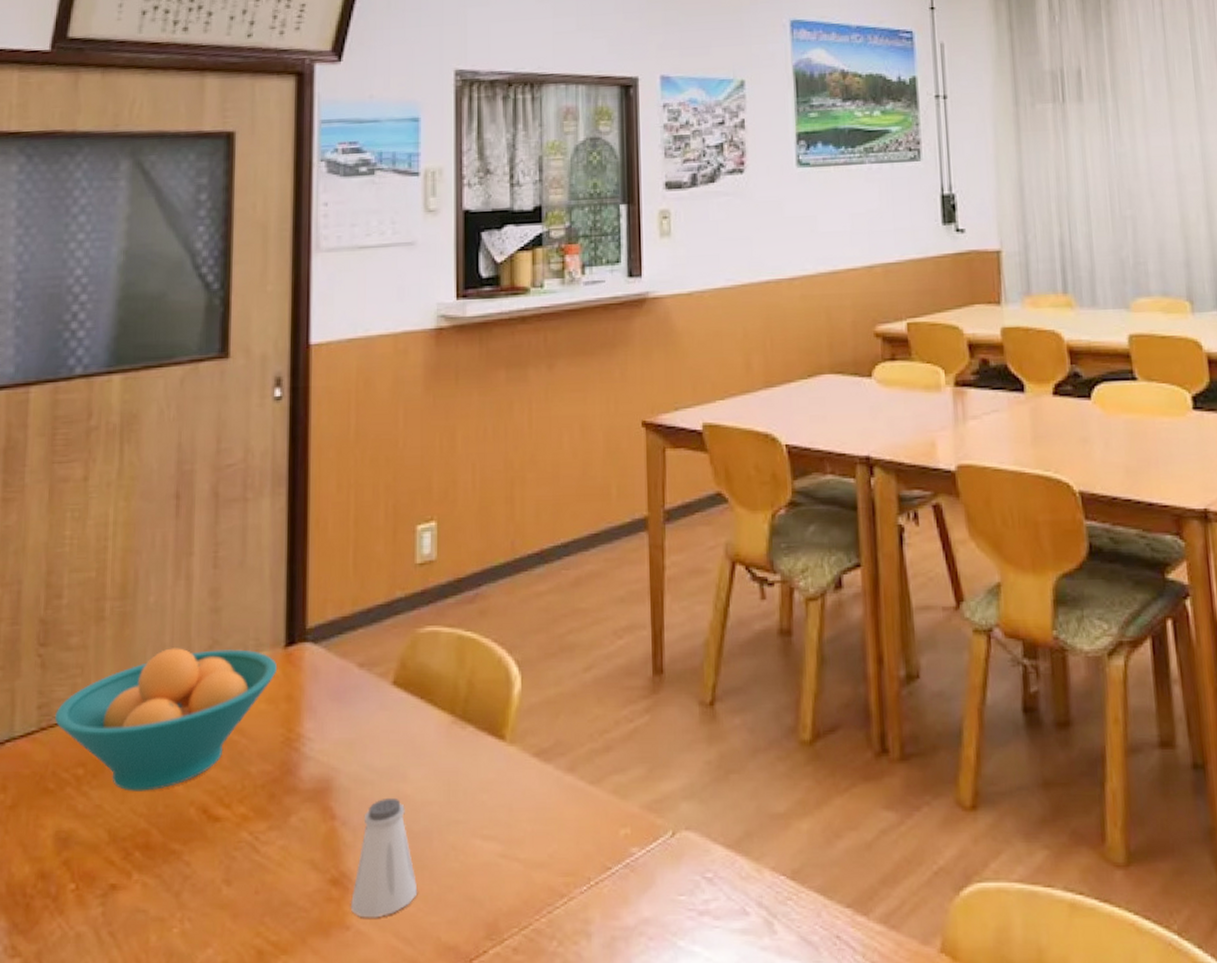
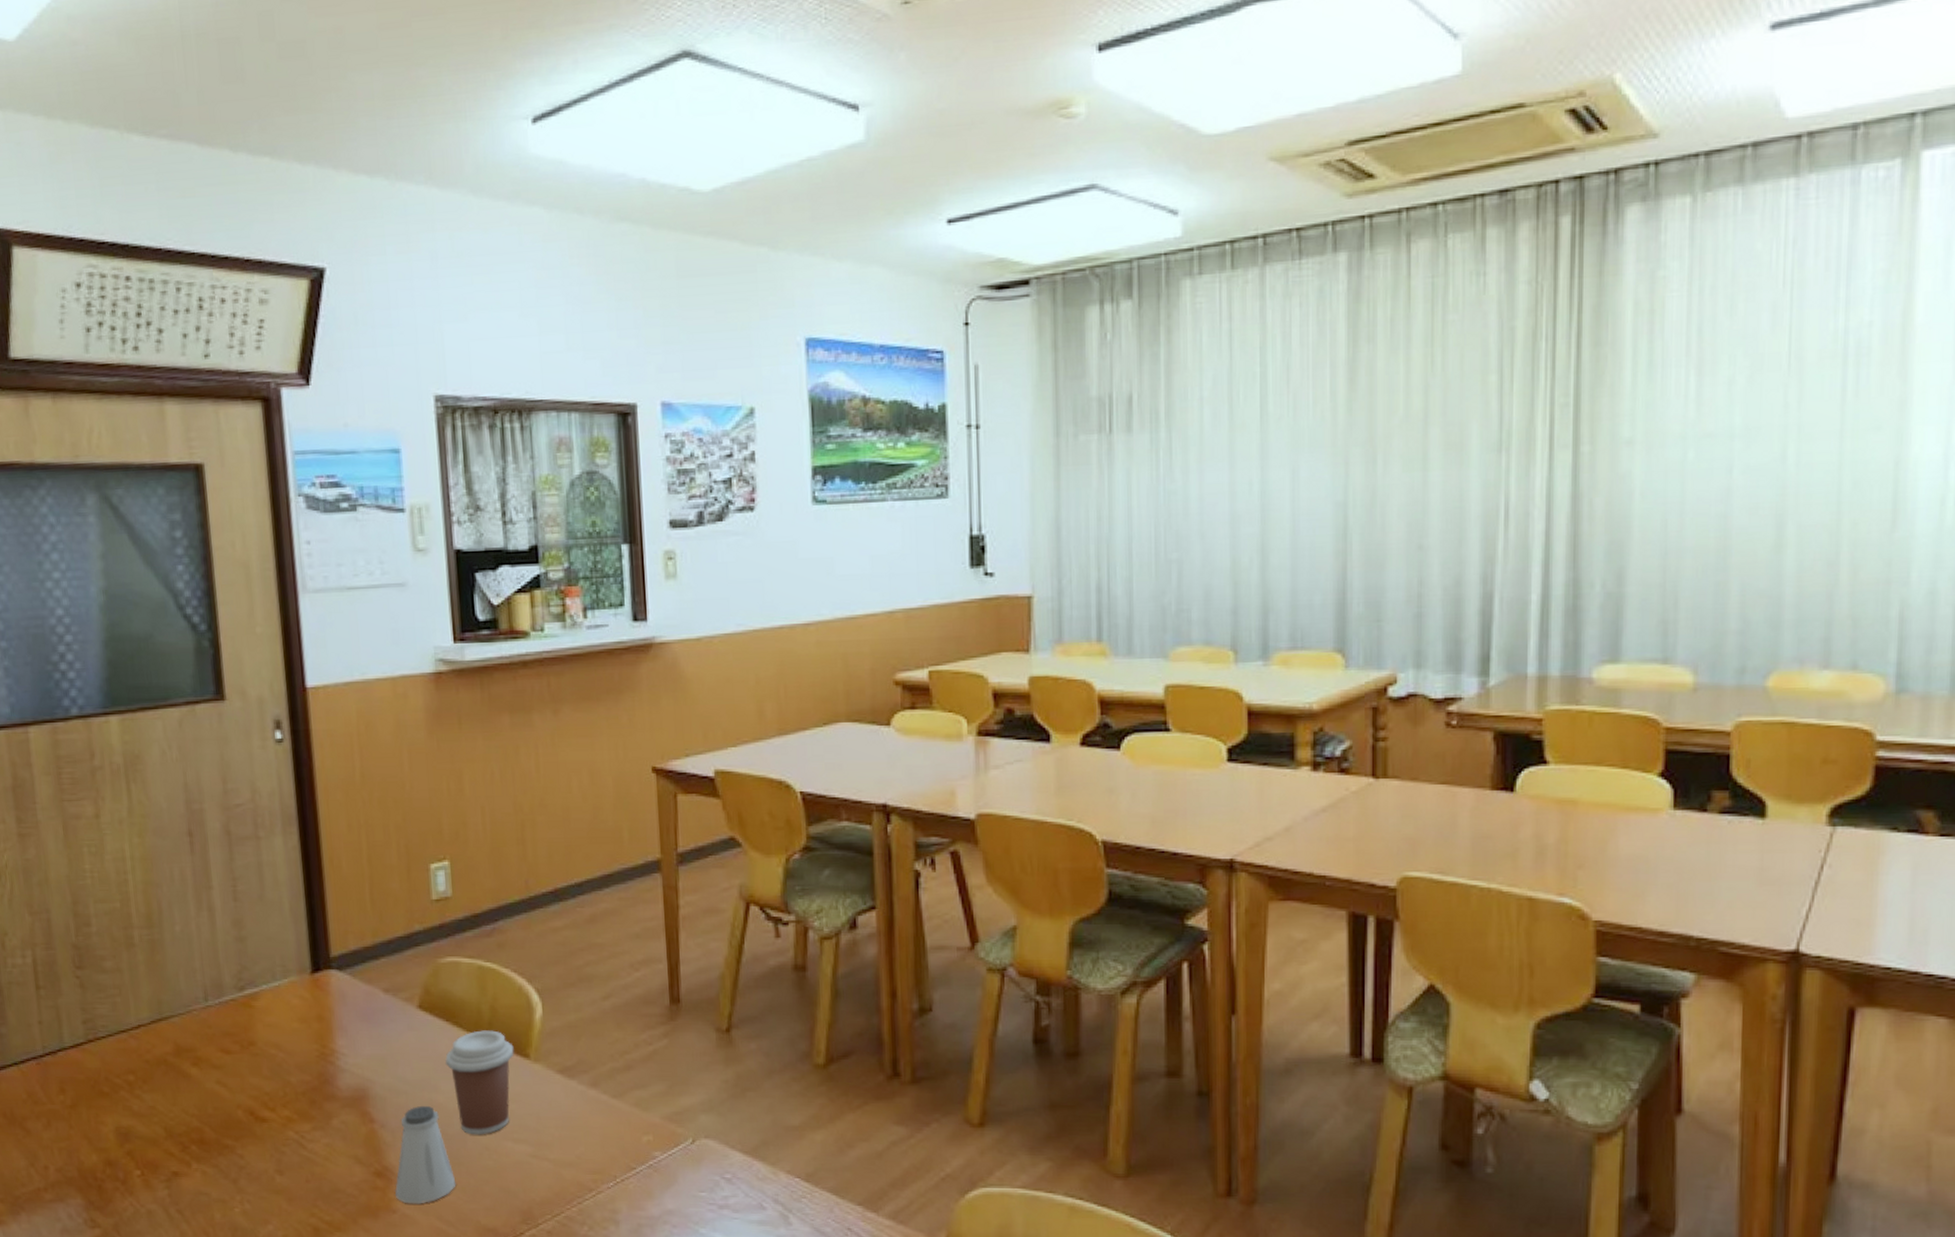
fruit bowl: present [54,648,278,791] -> none [99,972,307,1096]
coffee cup: none [417,708,489,832] -> present [445,1030,514,1135]

